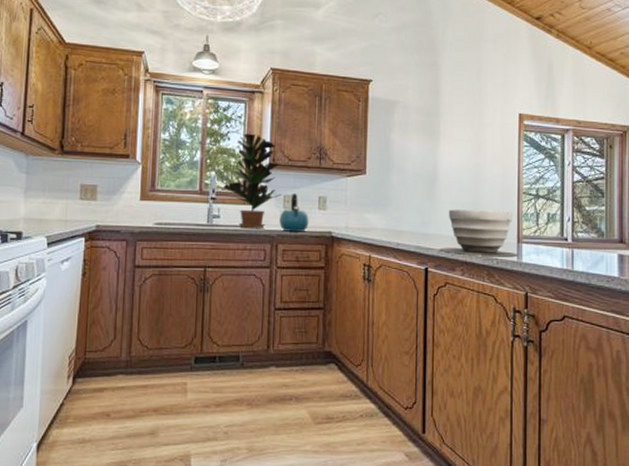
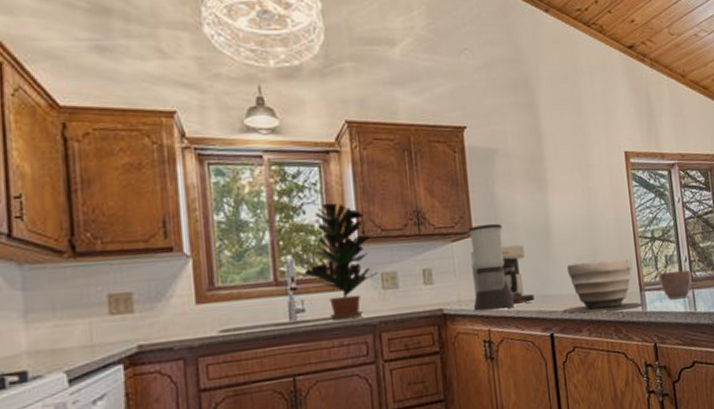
kettle: present [279,193,309,232] -> none [379,269,415,317]
blender: none [358,165,396,241] -> present [467,223,515,312]
coffee maker: none [361,185,414,238] -> present [471,244,535,304]
cup: none [537,228,573,256] -> present [657,270,692,299]

